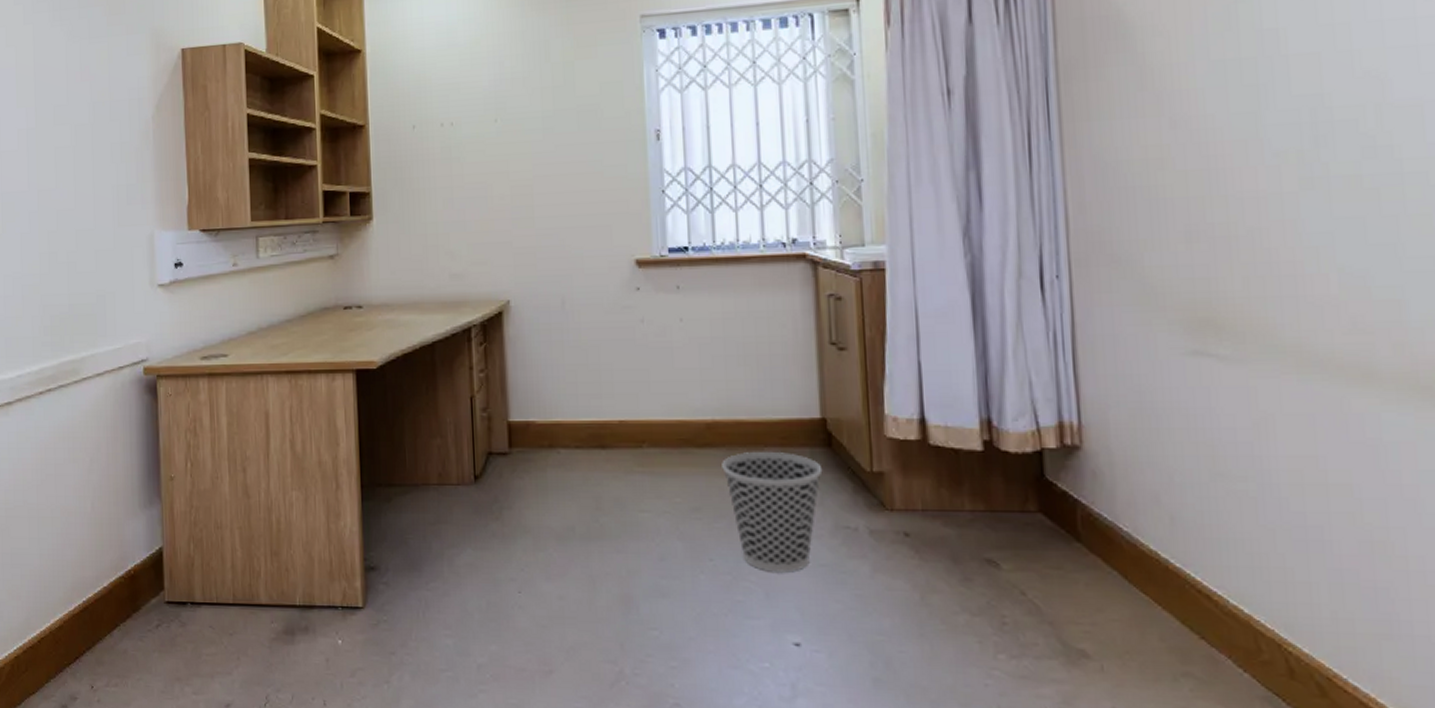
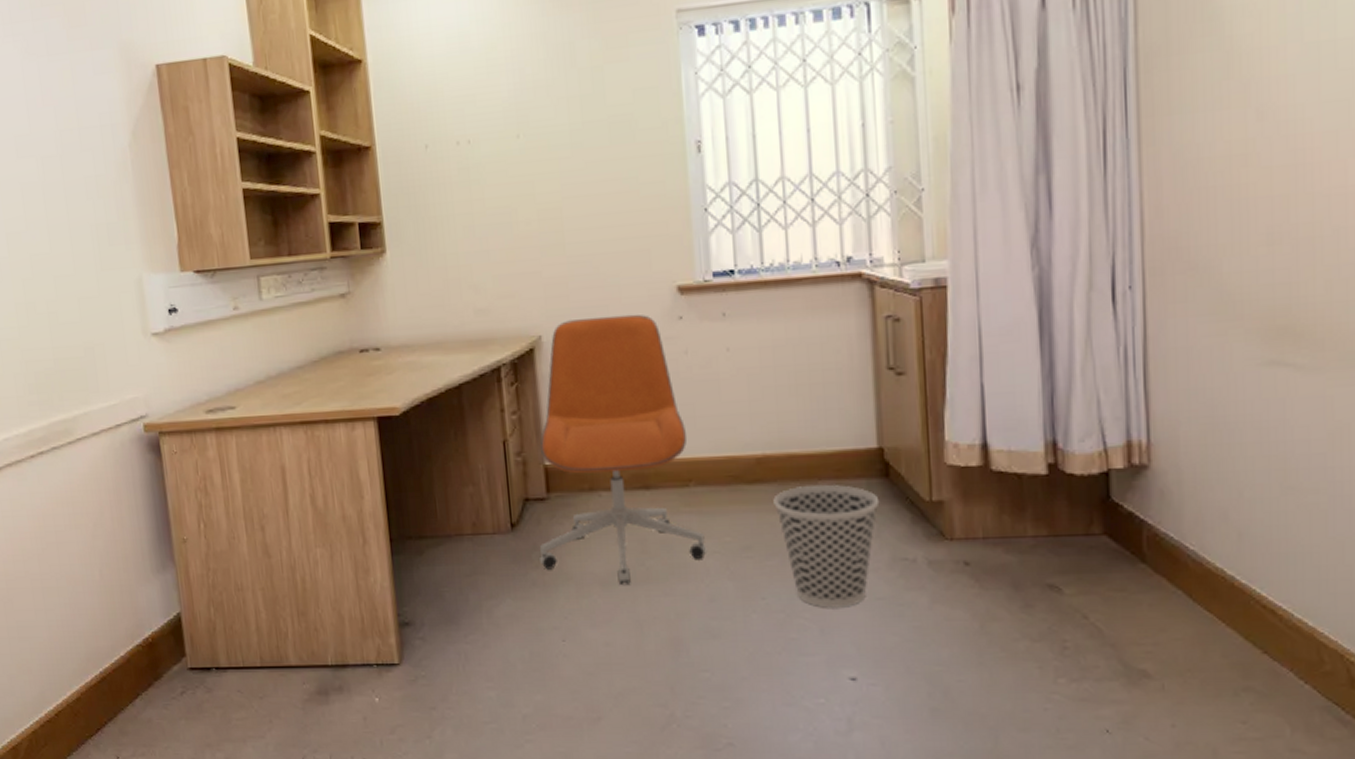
office chair: none [500,284,658,540] -> present [540,314,707,584]

